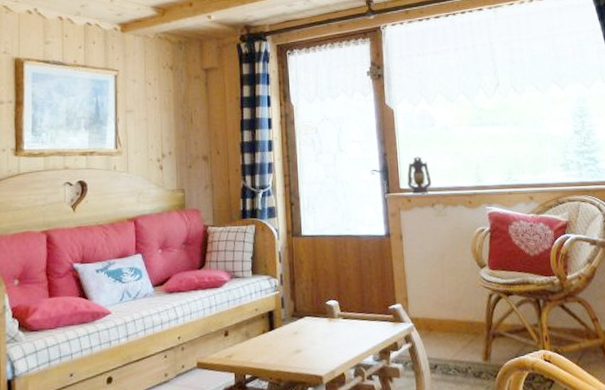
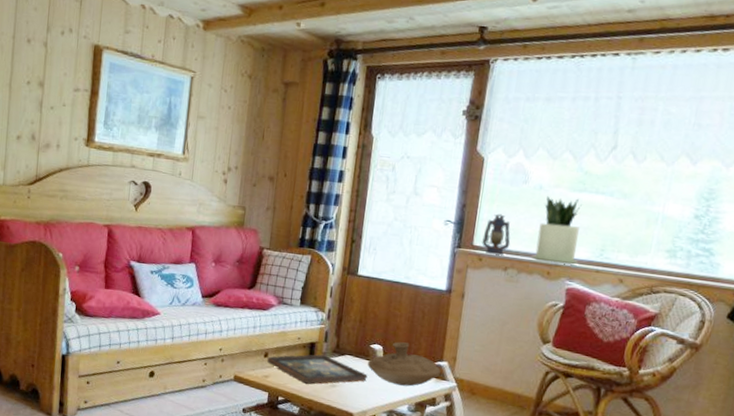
decorative tray: none [227,321,329,355] -> present [267,354,368,384]
decorative bowl: none [327,293,396,337] -> present [368,341,441,387]
planter: none [452,132,493,193] -> present [531,196,582,265]

